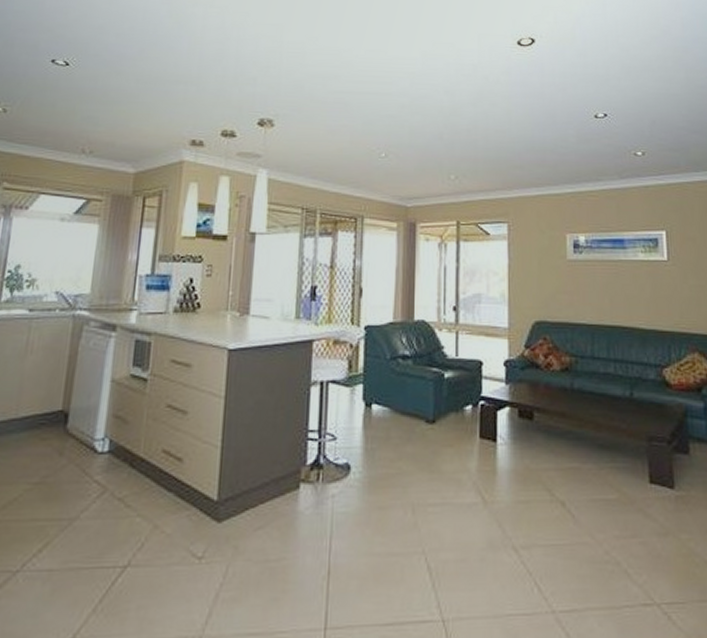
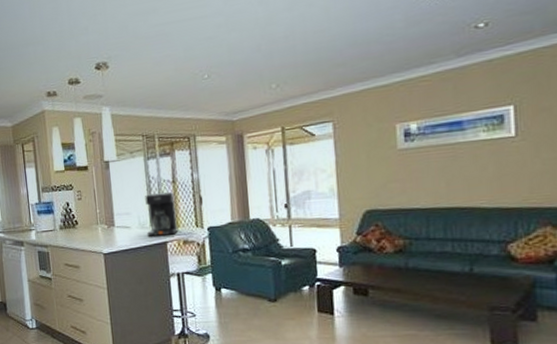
coffee maker: none [290,279,330,333] -> present [145,192,179,237]

